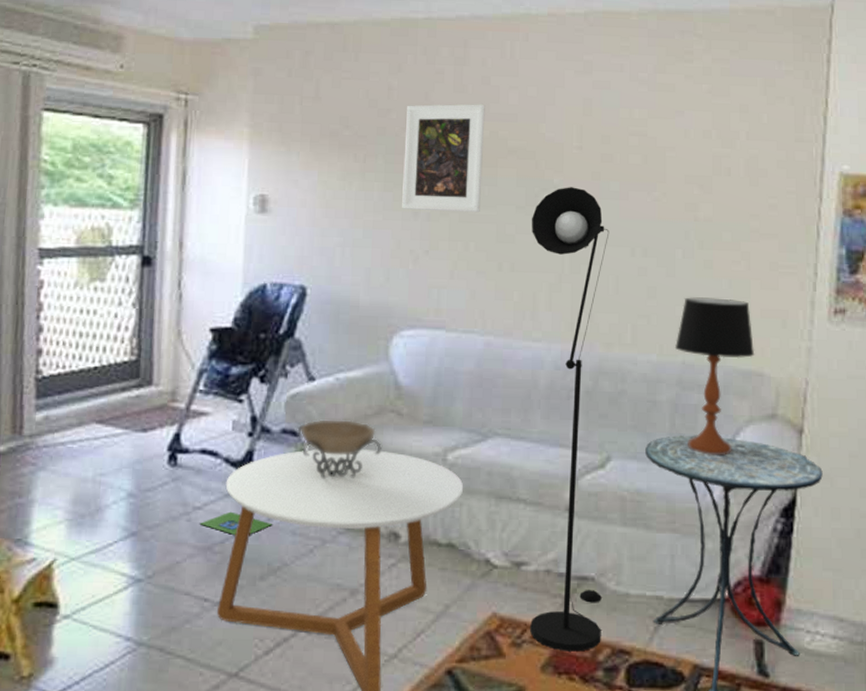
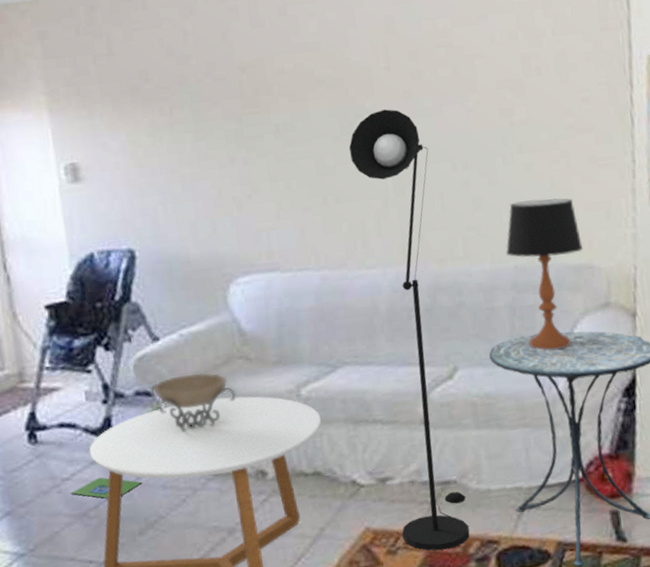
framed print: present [402,104,485,213] -> none [205,36,297,157]

